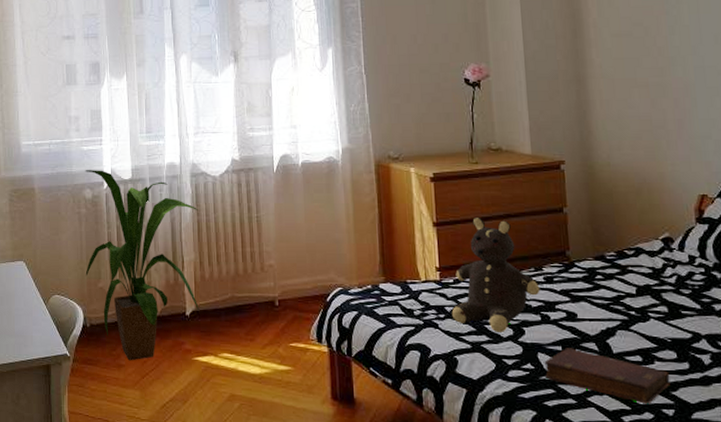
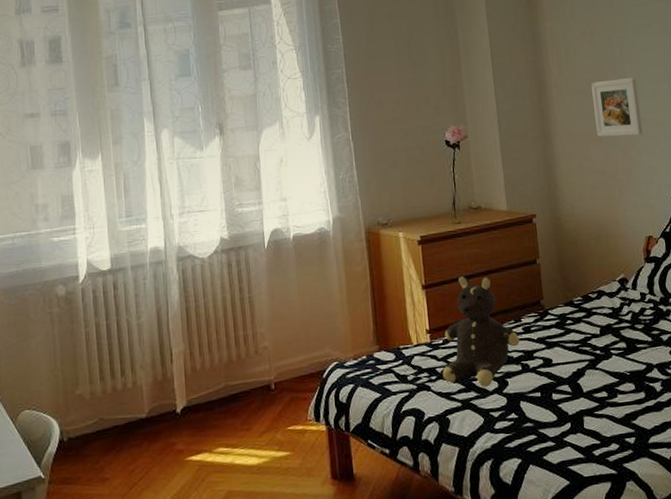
house plant: present [85,170,199,361] -> none [56,262,190,473]
diary: present [544,348,671,404] -> none [526,392,631,436]
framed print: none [638,21,701,85] -> present [591,78,643,137]

